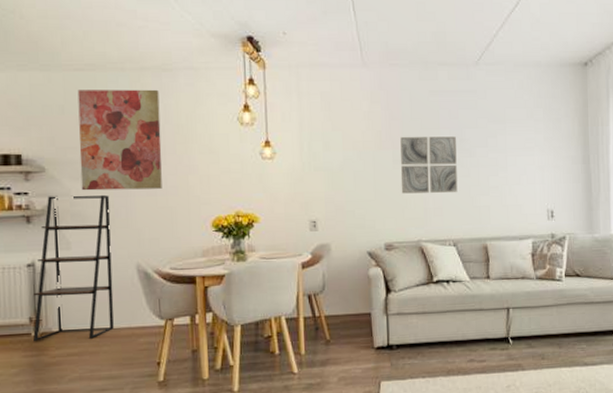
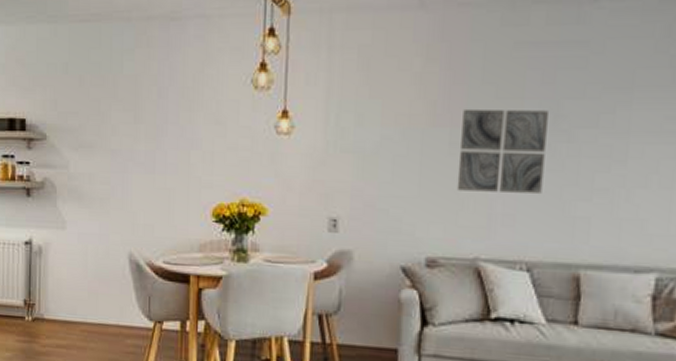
shelving unit: present [32,194,114,342] -> none [27,167,107,332]
wall art: present [77,89,162,191] -> none [80,43,165,166]

